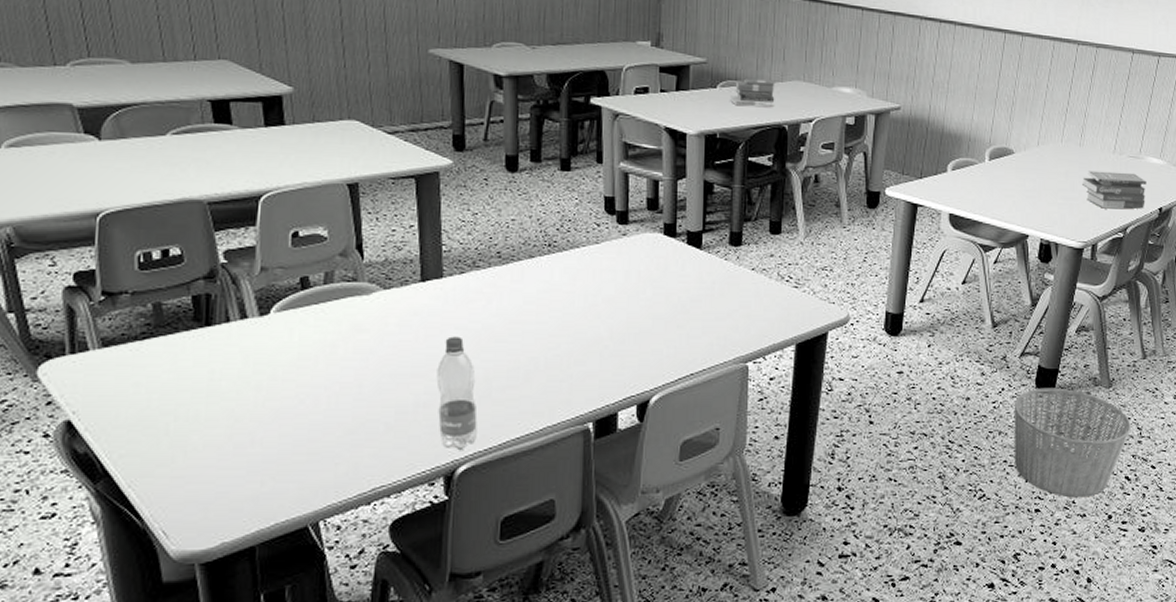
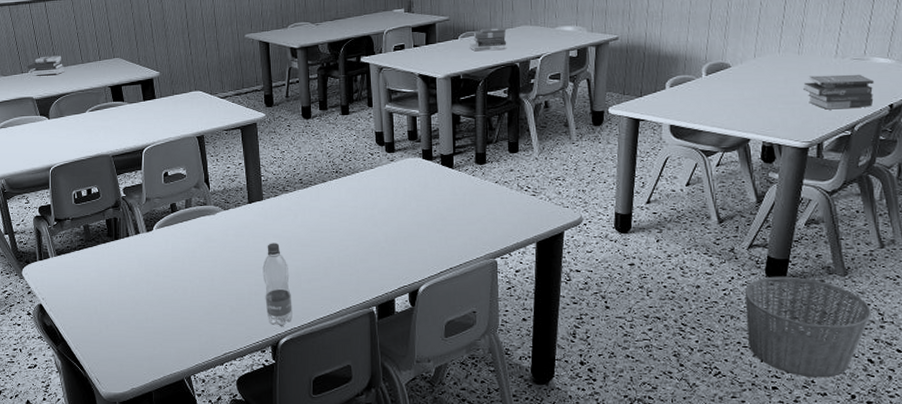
books: none [64,43,133,75] -> present [27,55,65,76]

